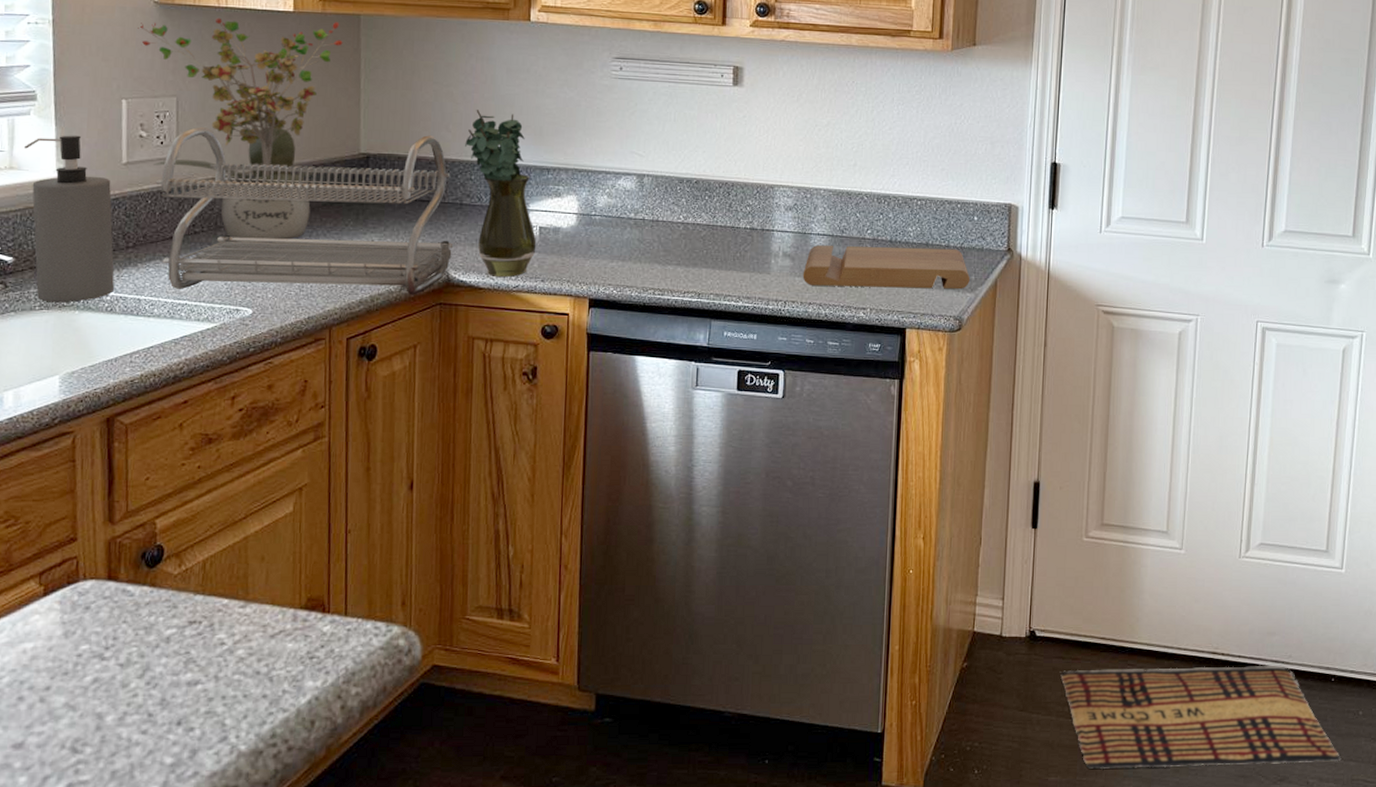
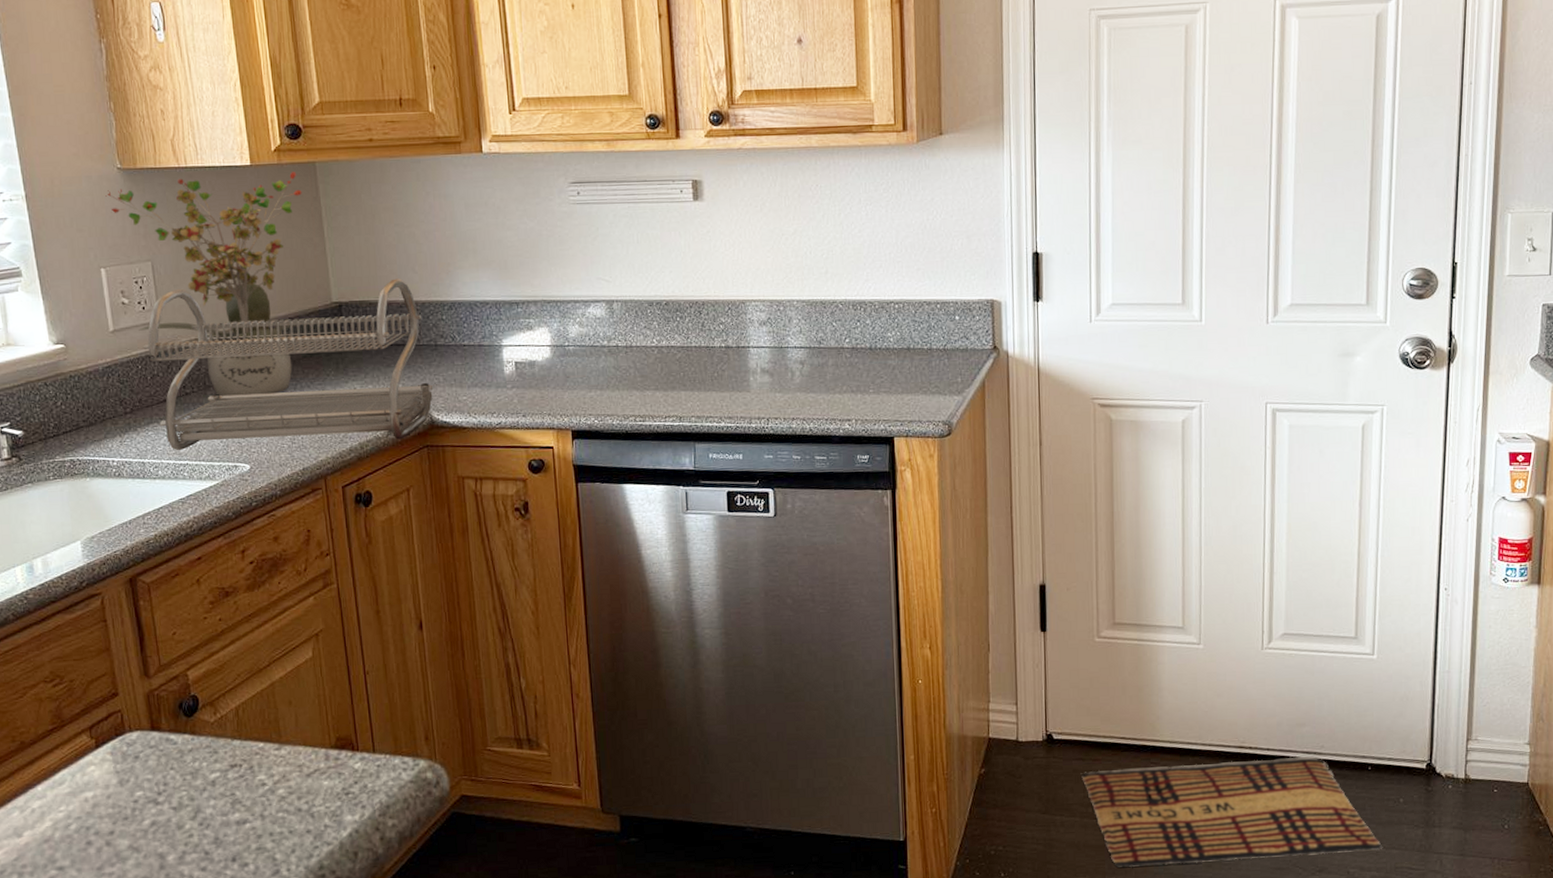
soap dispenser: present [24,135,115,302] -> none [17,307,119,471]
vase: present [465,110,537,277] -> none [433,248,514,415]
cutting board: present [802,245,970,290] -> none [783,351,956,400]

